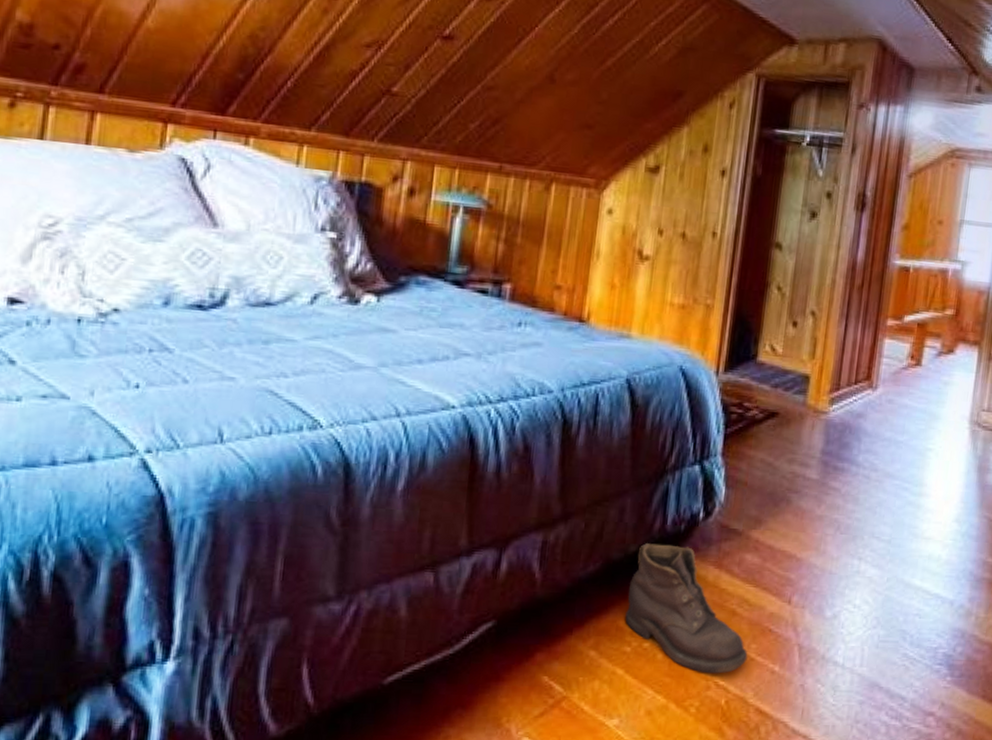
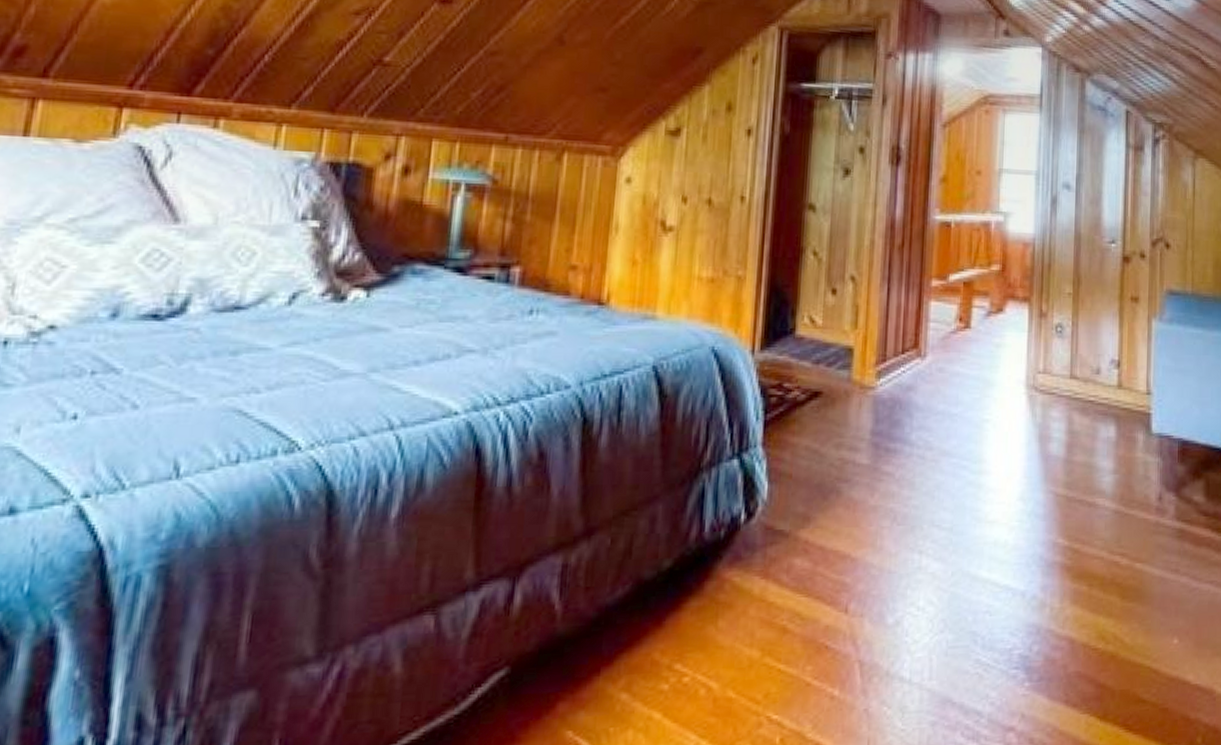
boot: present [625,542,748,674] -> none [661,554,803,707]

